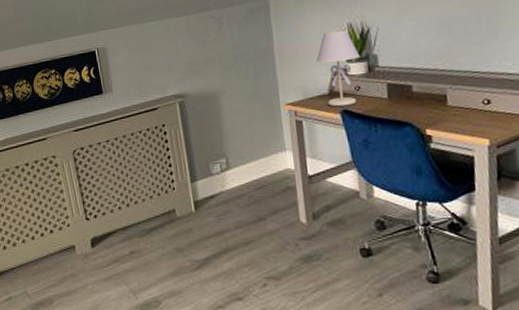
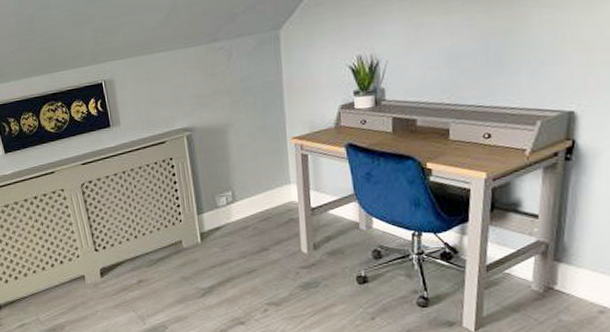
table lamp: present [316,30,361,107] -> none [324,62,368,141]

